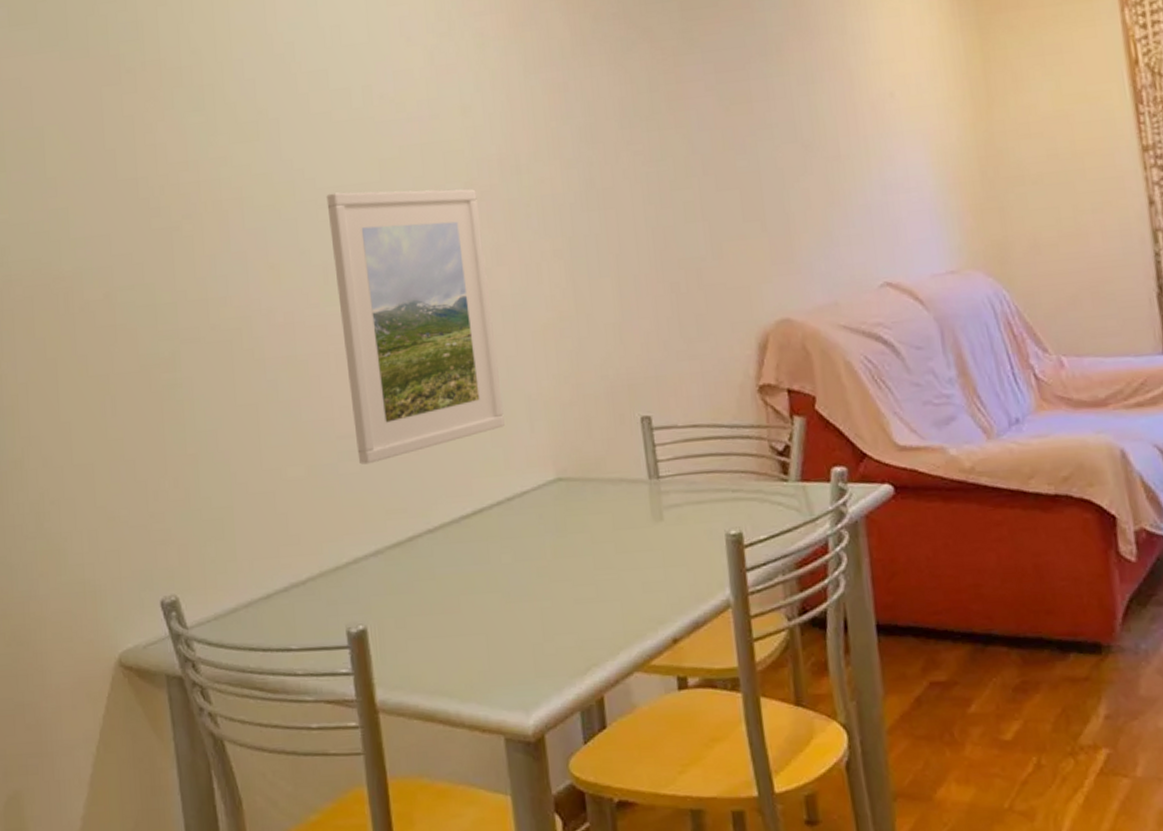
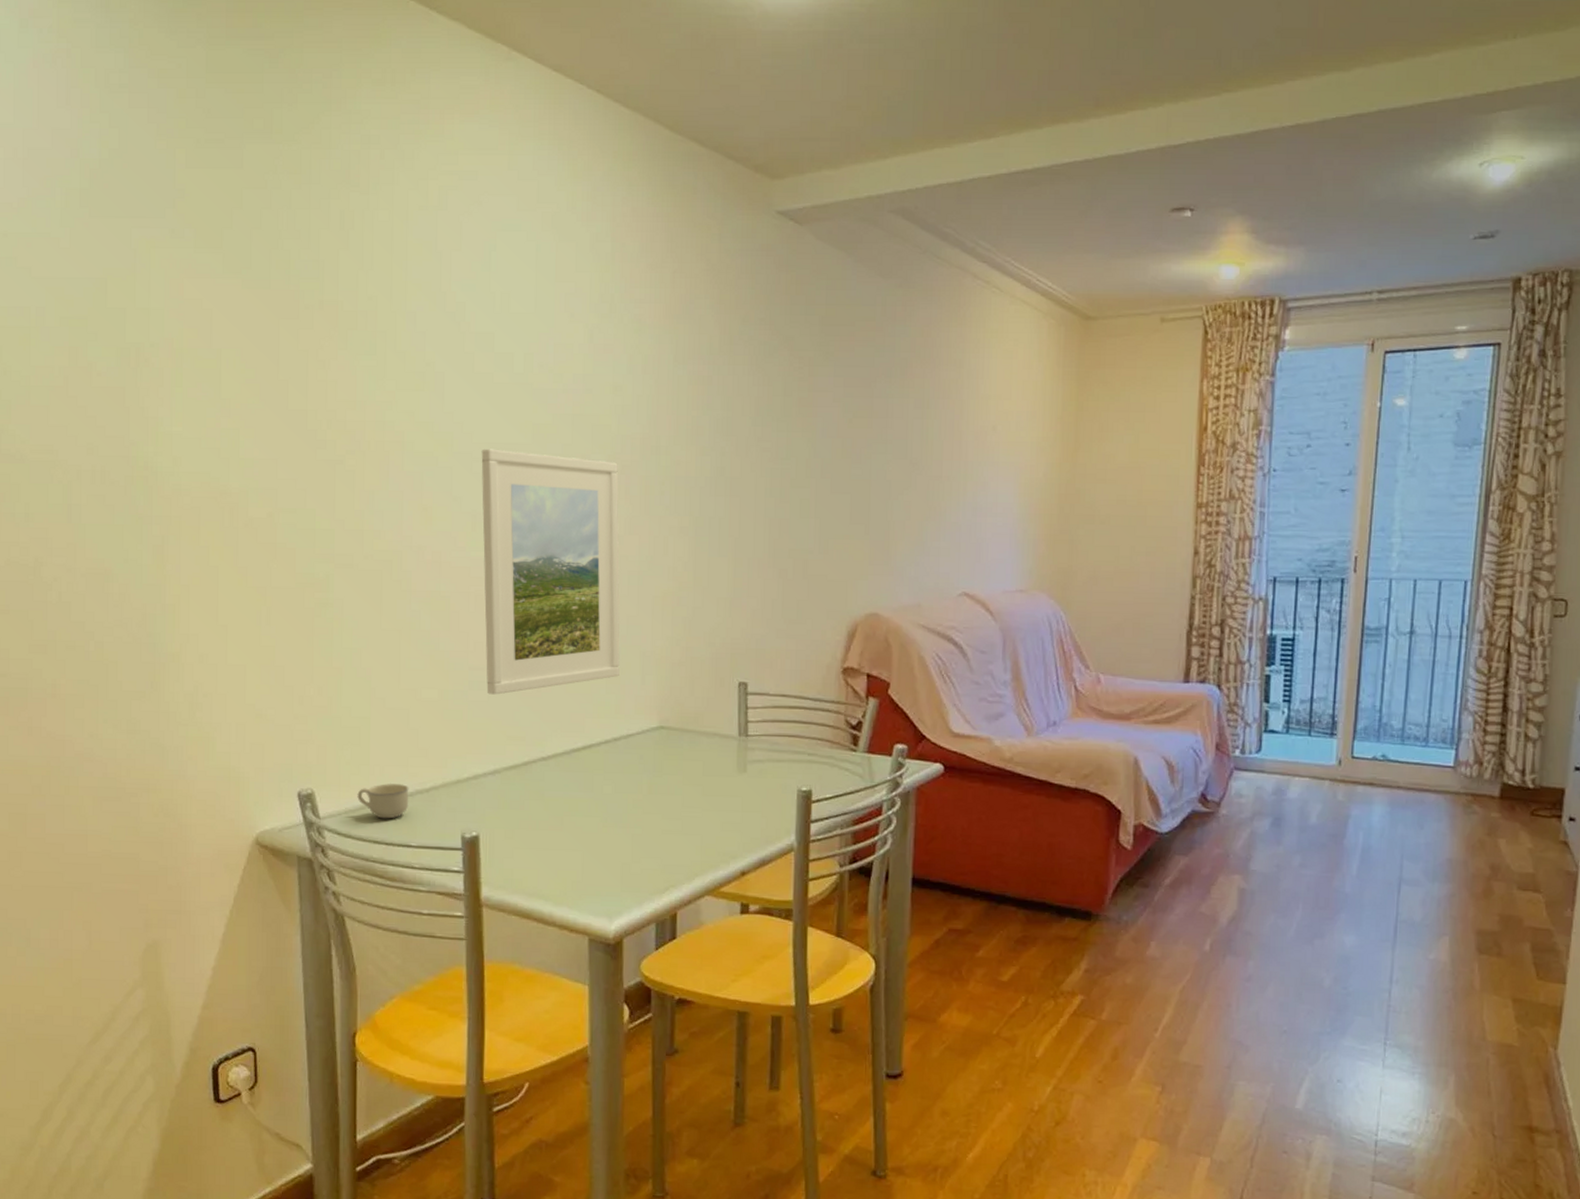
cup: none [226,578,285,622] -> present [357,783,409,819]

